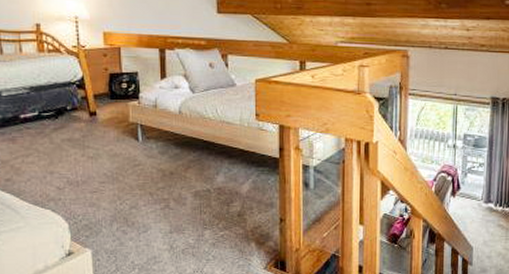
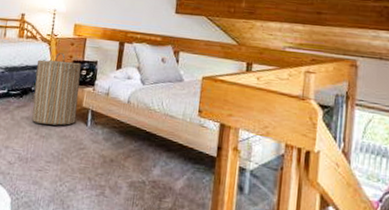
laundry hamper: none [67,65,125,144] -> present [32,52,81,126]

